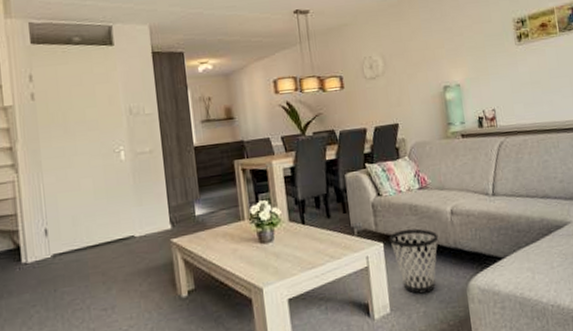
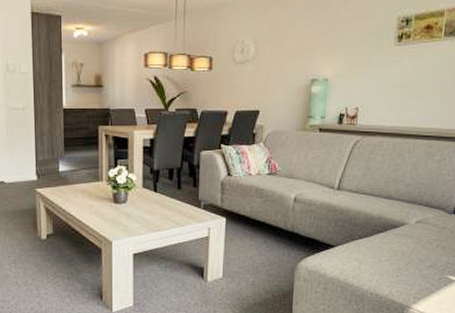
wastebasket: present [389,228,439,294] -> none [232,209,278,266]

